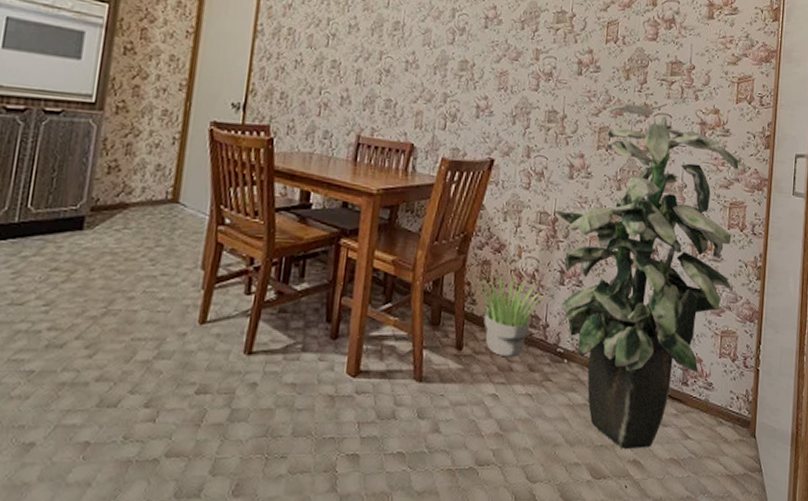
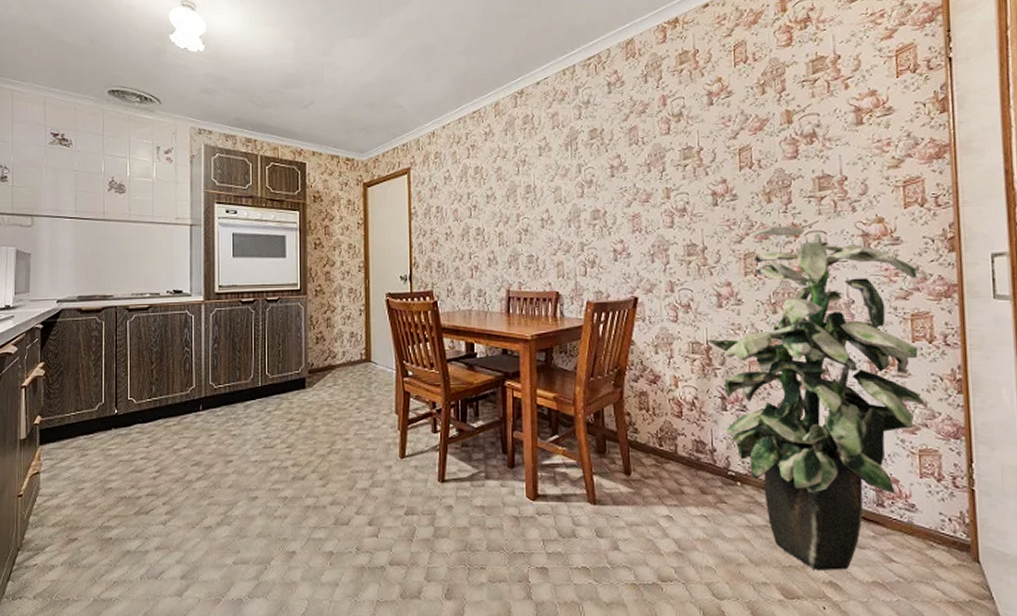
potted plant: present [474,274,545,358] -> none [634,404,708,481]

